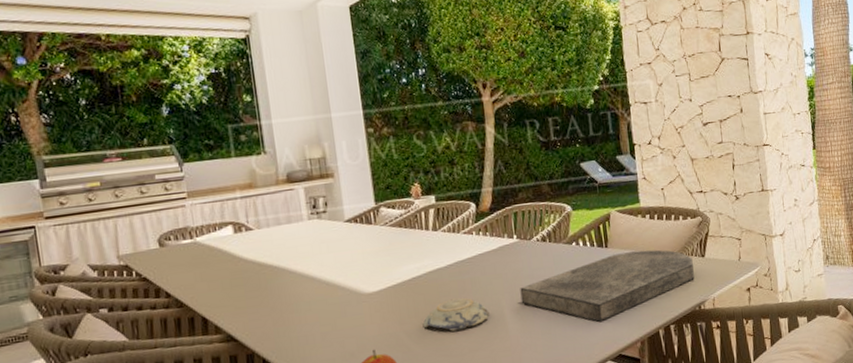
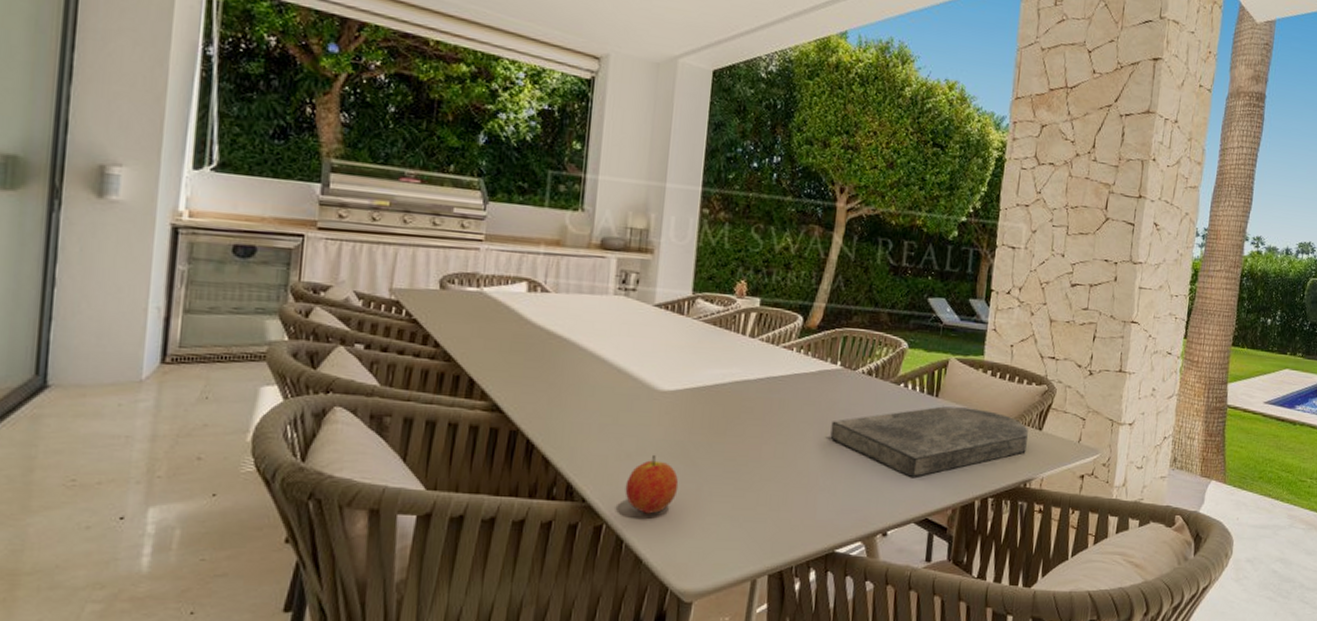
decorative bowl: present [422,298,489,331] -> none [715,417,792,454]

